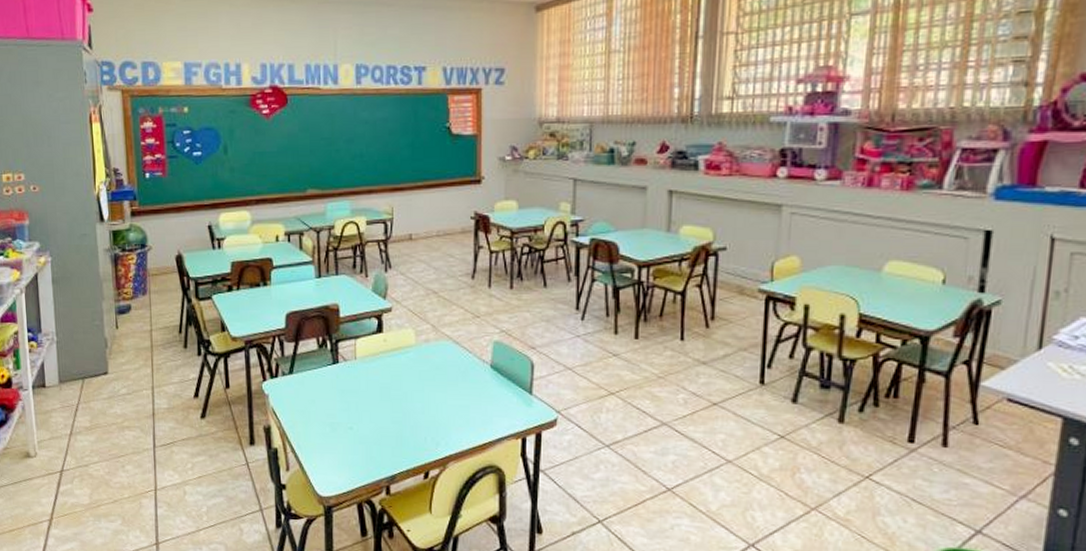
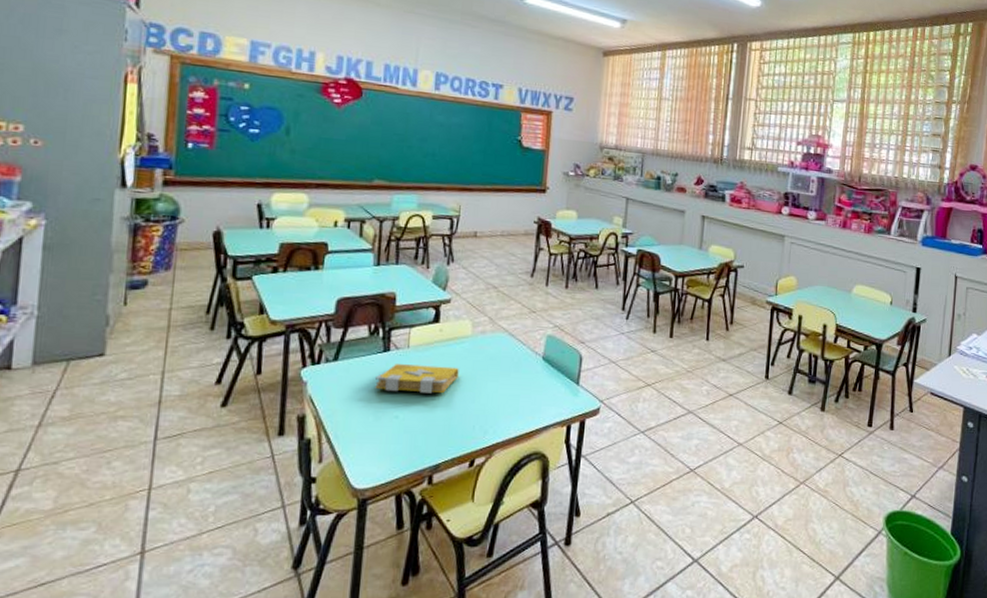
spell book: none [328,376,406,405] -> present [375,364,459,393]

